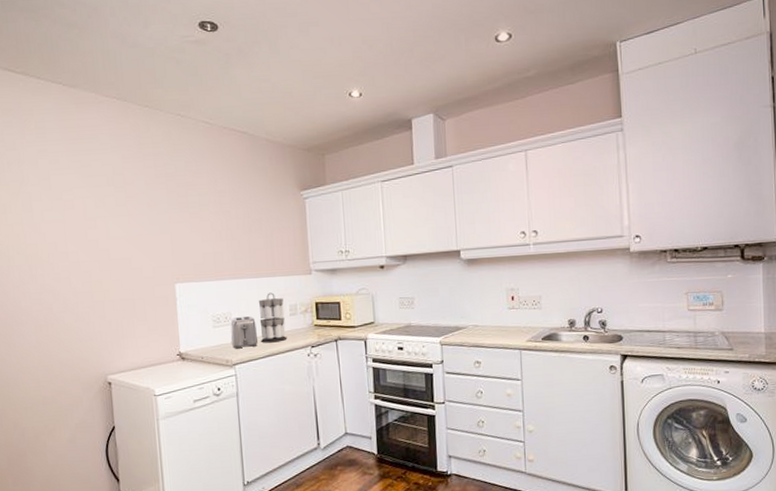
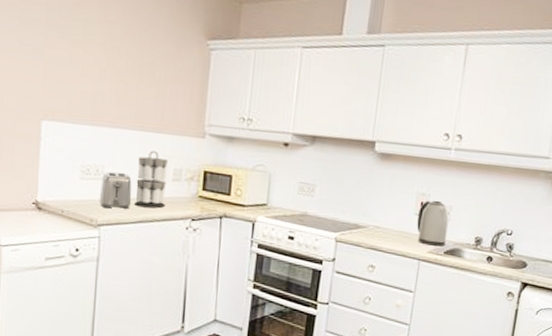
kettle: none [511,293,542,335] -> present [417,200,449,247]

